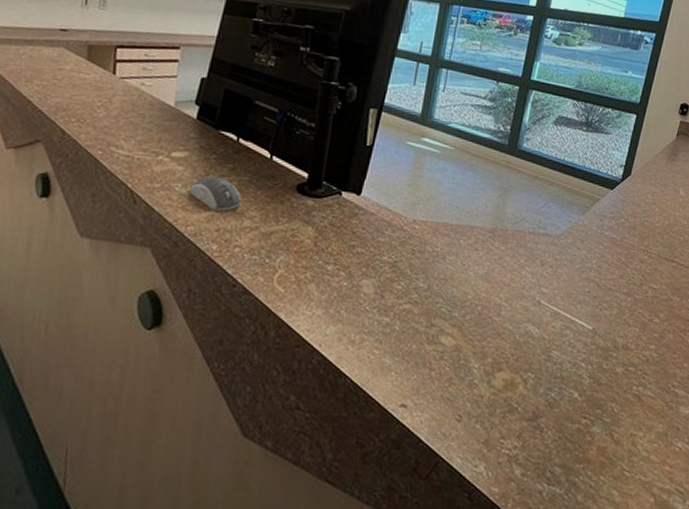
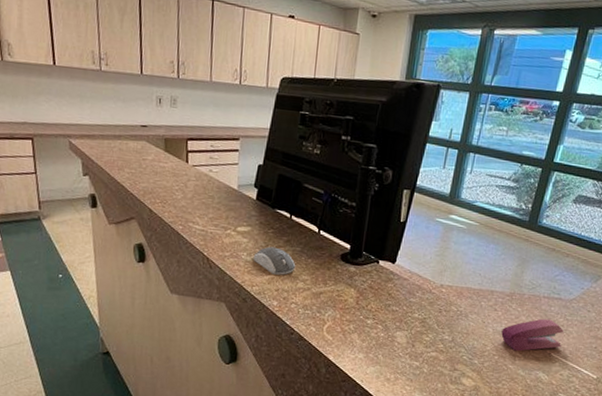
stapler: none [484,258,554,300] -> present [501,318,565,352]

